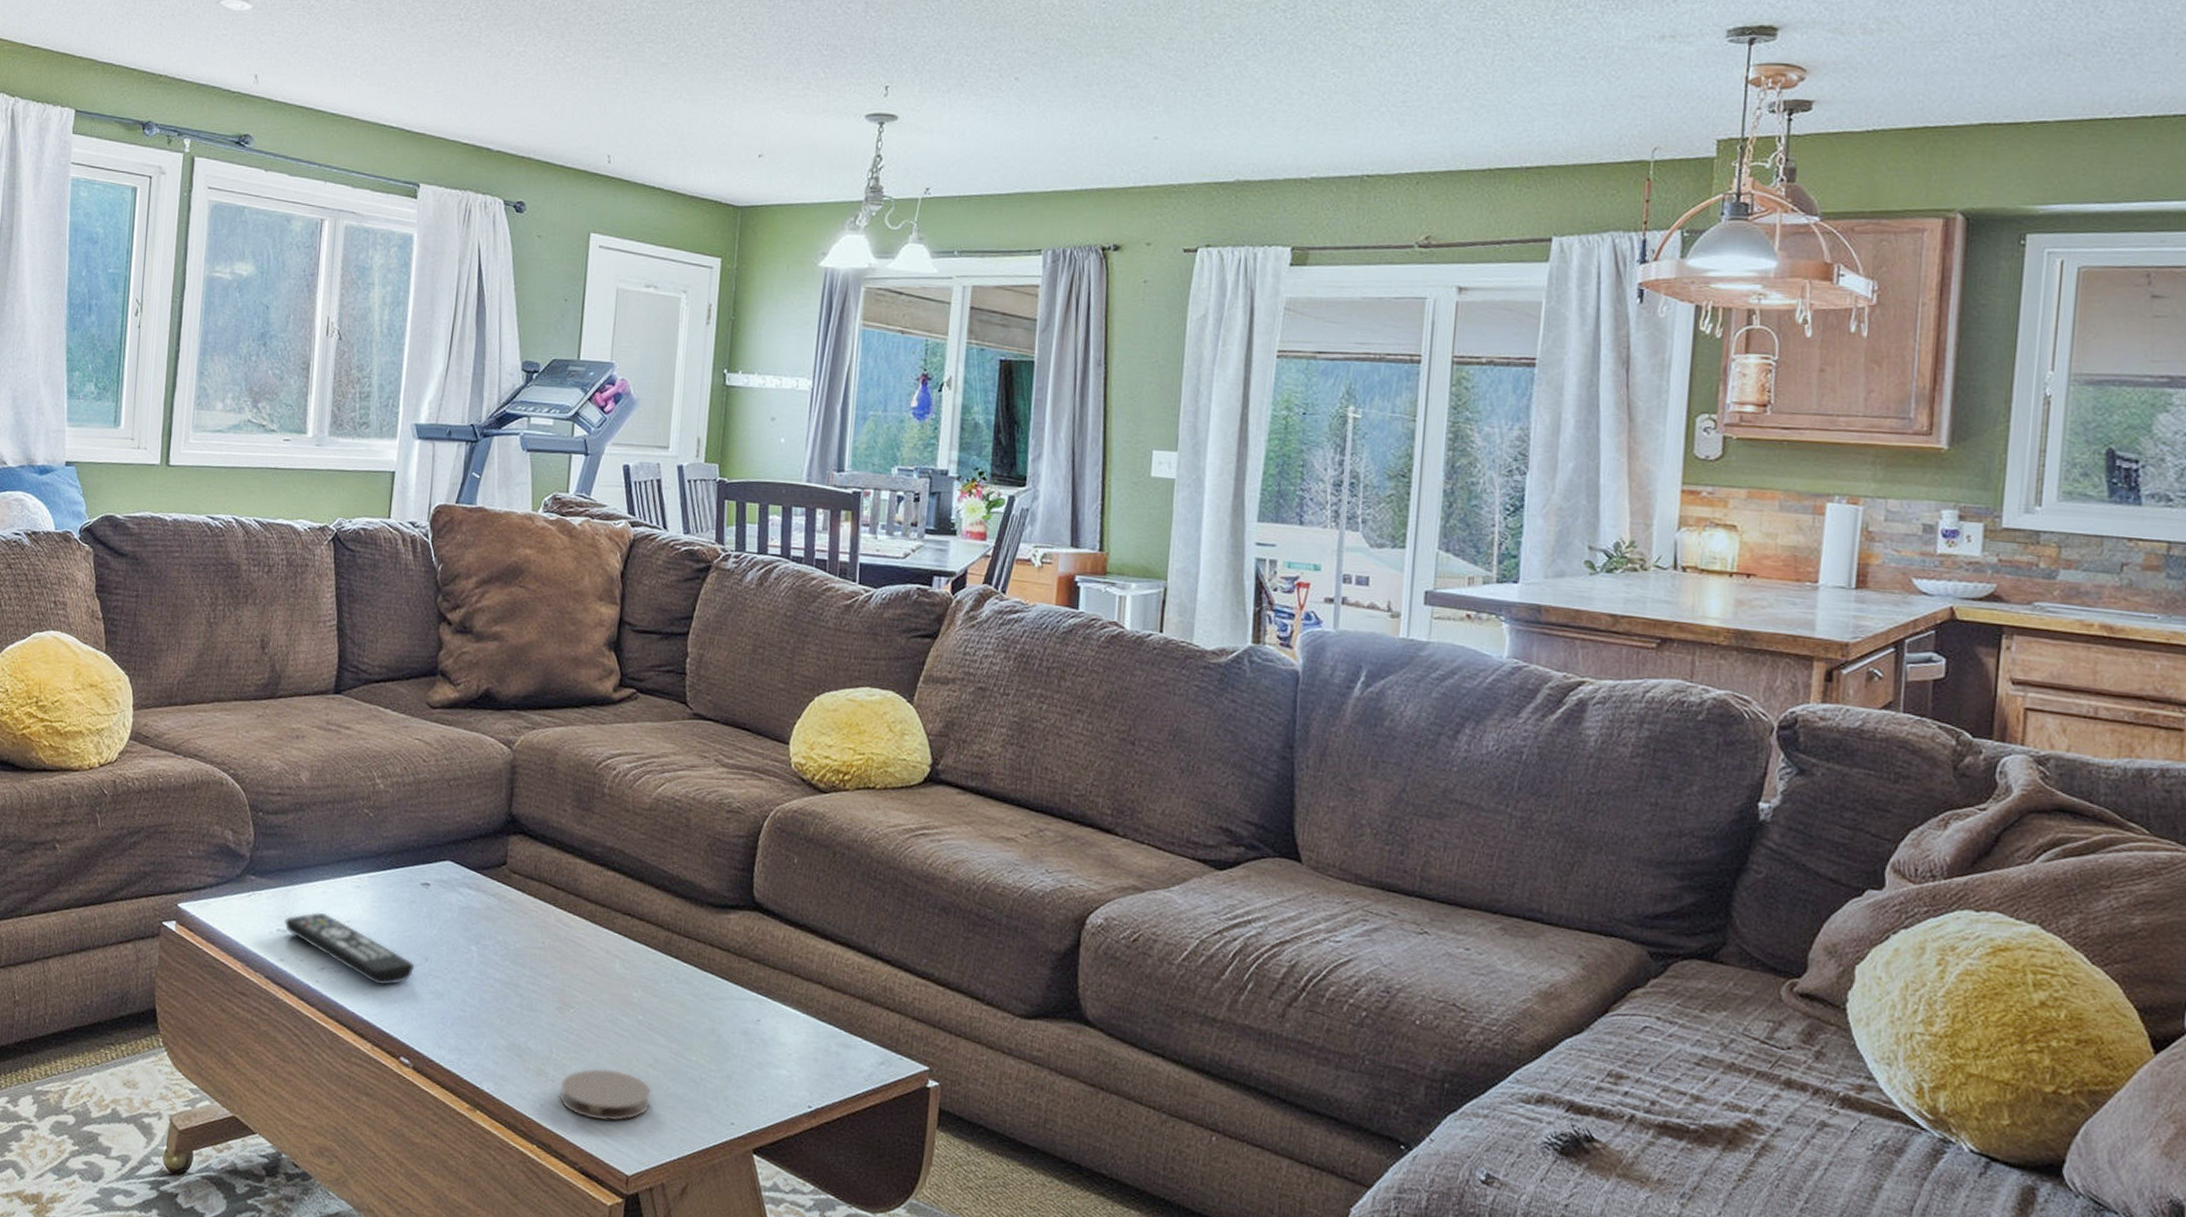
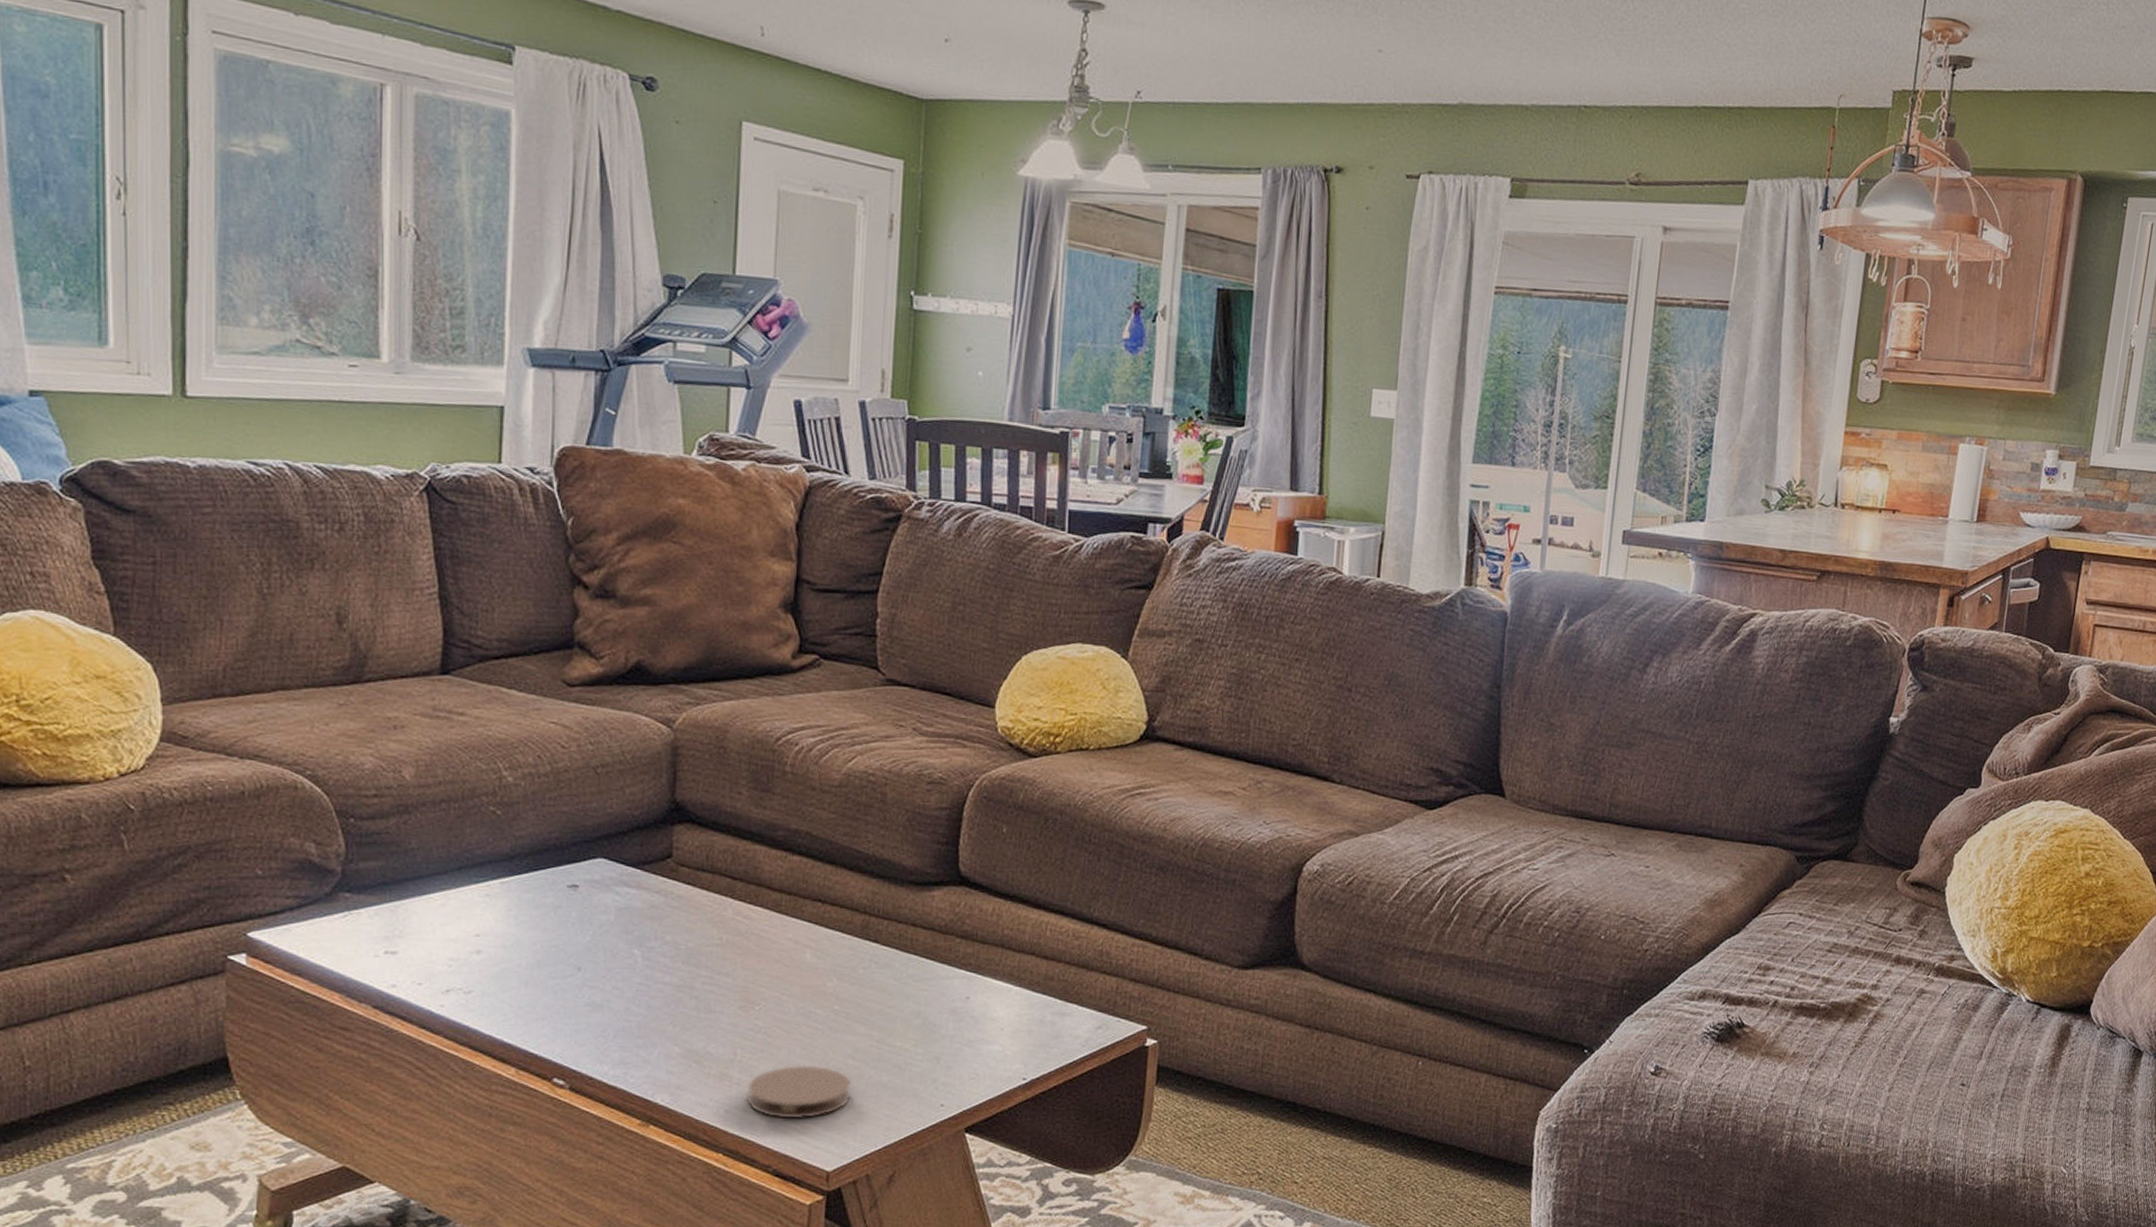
remote control: present [284,911,415,986] -> none [394,927,565,1003]

